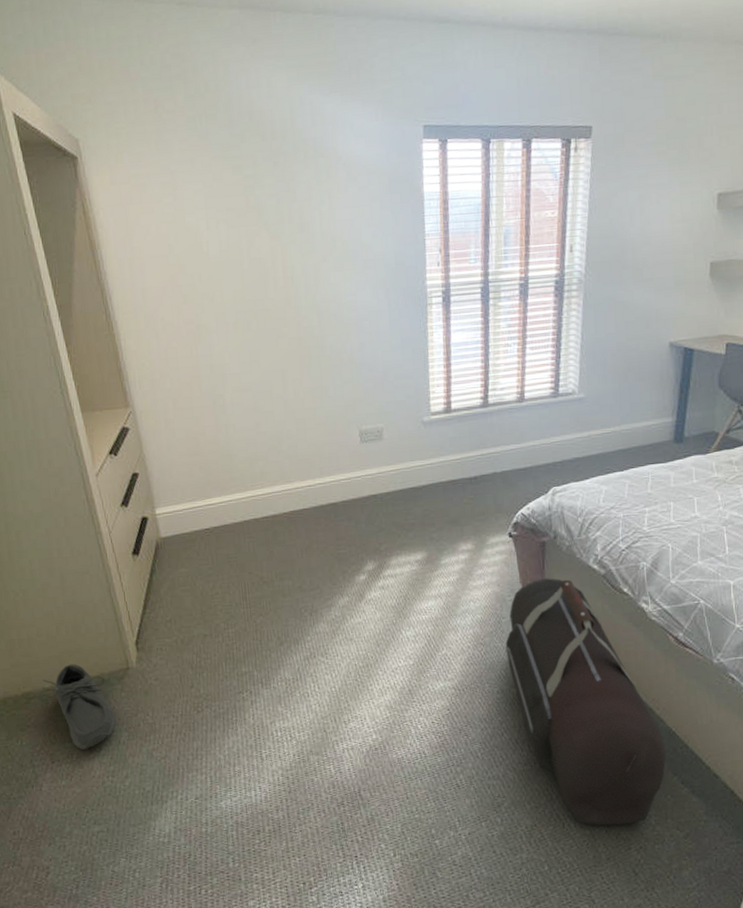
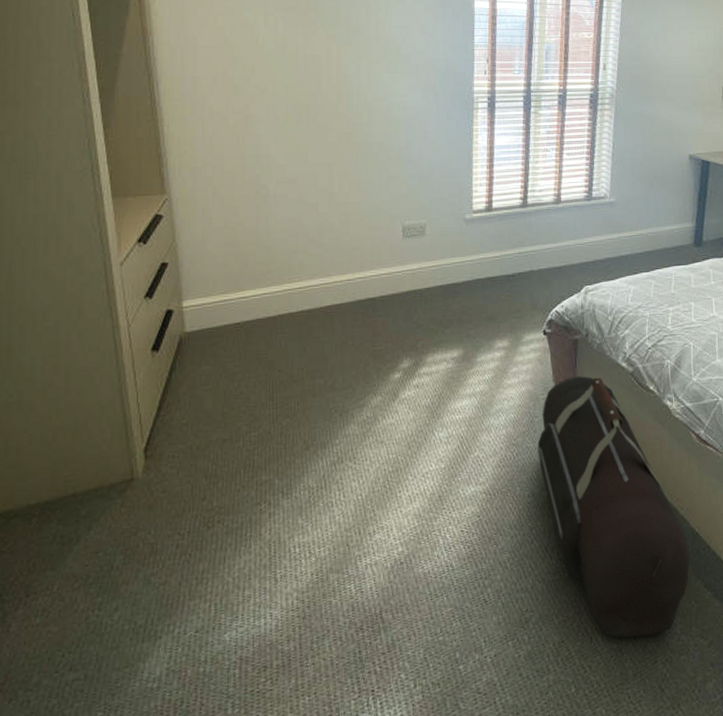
arctic: present [37,664,116,750] -> none [19,475,111,579]

